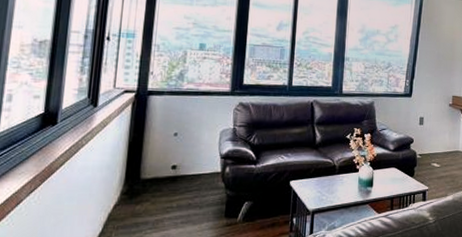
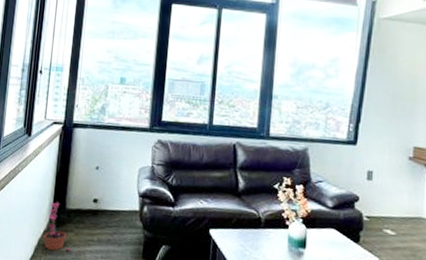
potted plant: none [115,173,145,224] -> present [44,202,69,251]

